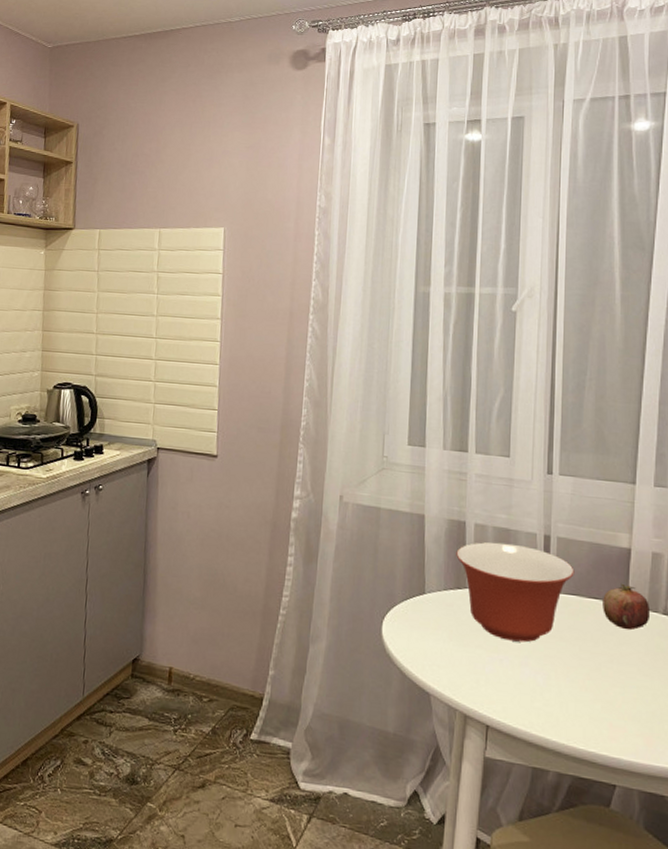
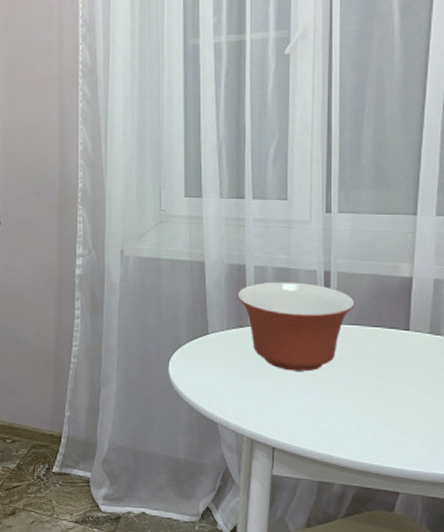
fruit: present [603,583,651,630] -> none [384,310,433,354]

